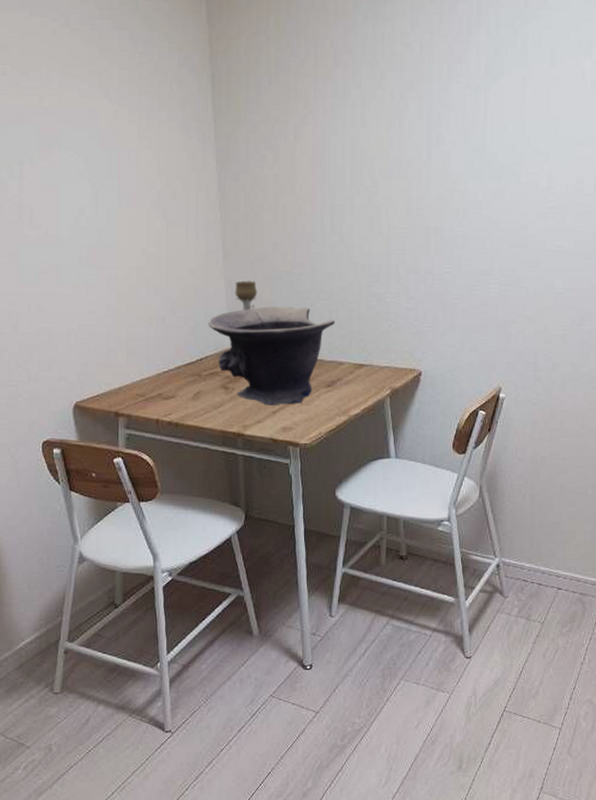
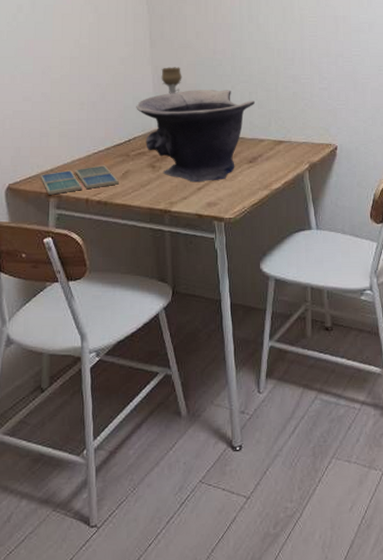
drink coaster: none [108,385,190,414] -> present [40,165,119,195]

